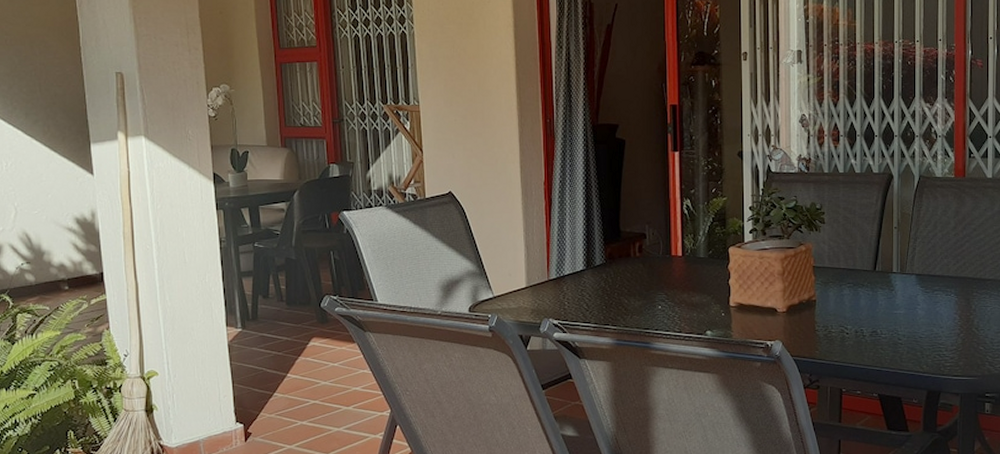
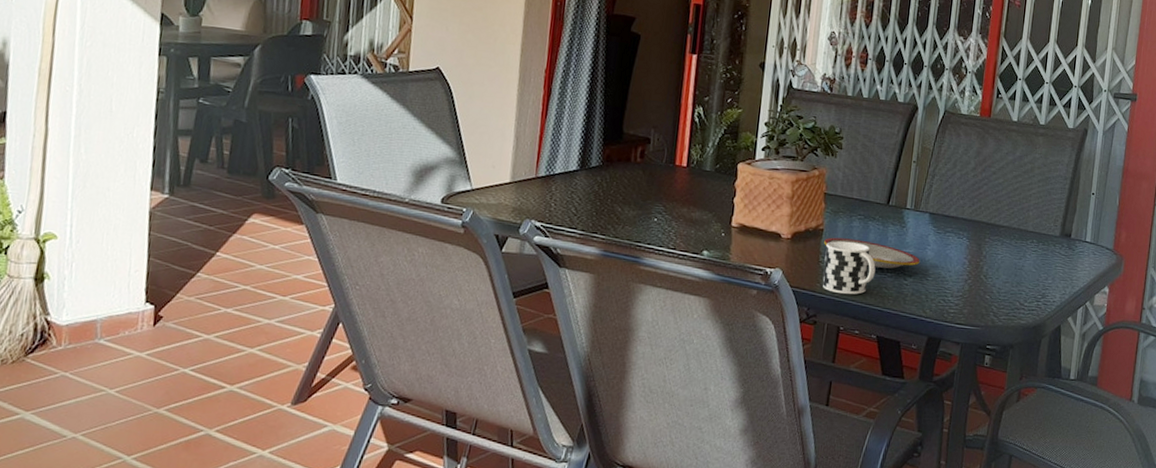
plate: none [818,306,912,330] -> present [824,237,920,269]
cup: none [820,309,870,359] -> present [822,241,876,295]

